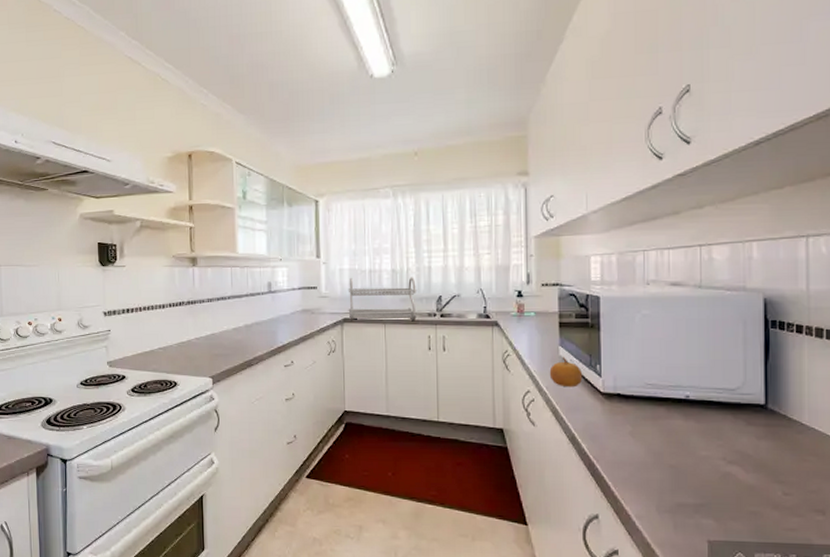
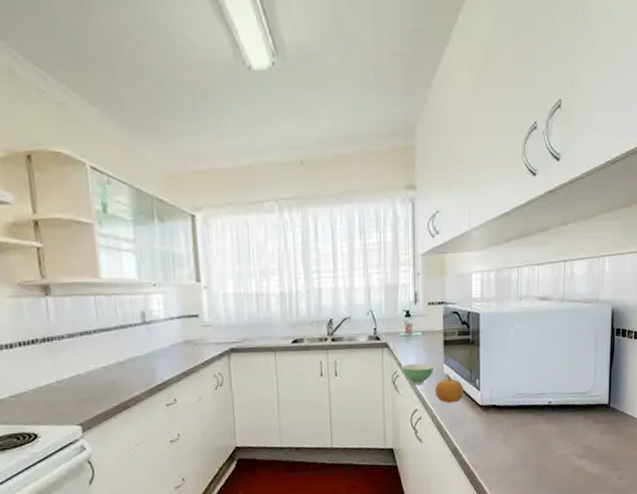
dish rack: present [348,277,417,322] -> none [233,300,308,351]
bowl: none [513,344,549,366] -> present [402,363,434,386]

